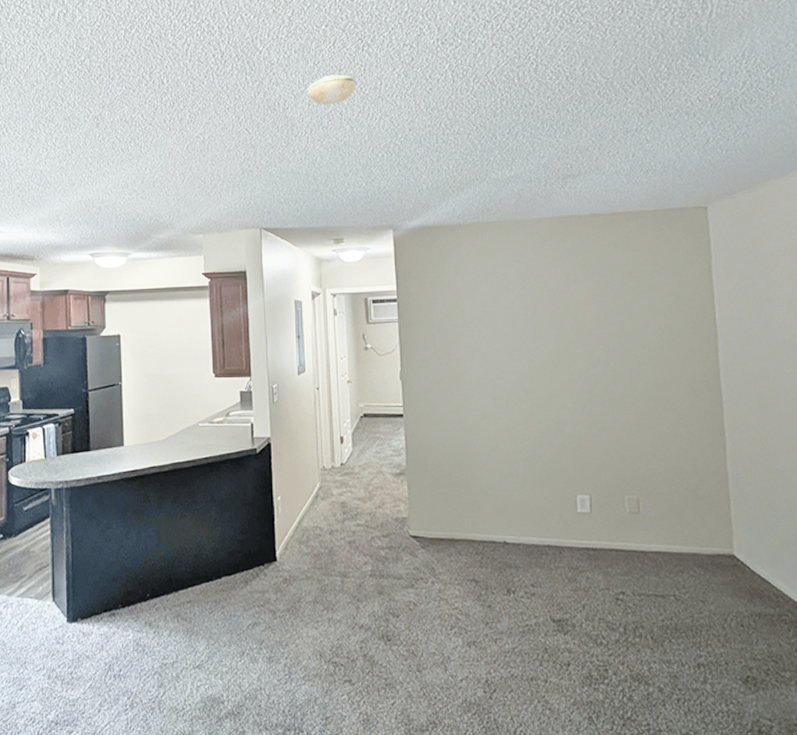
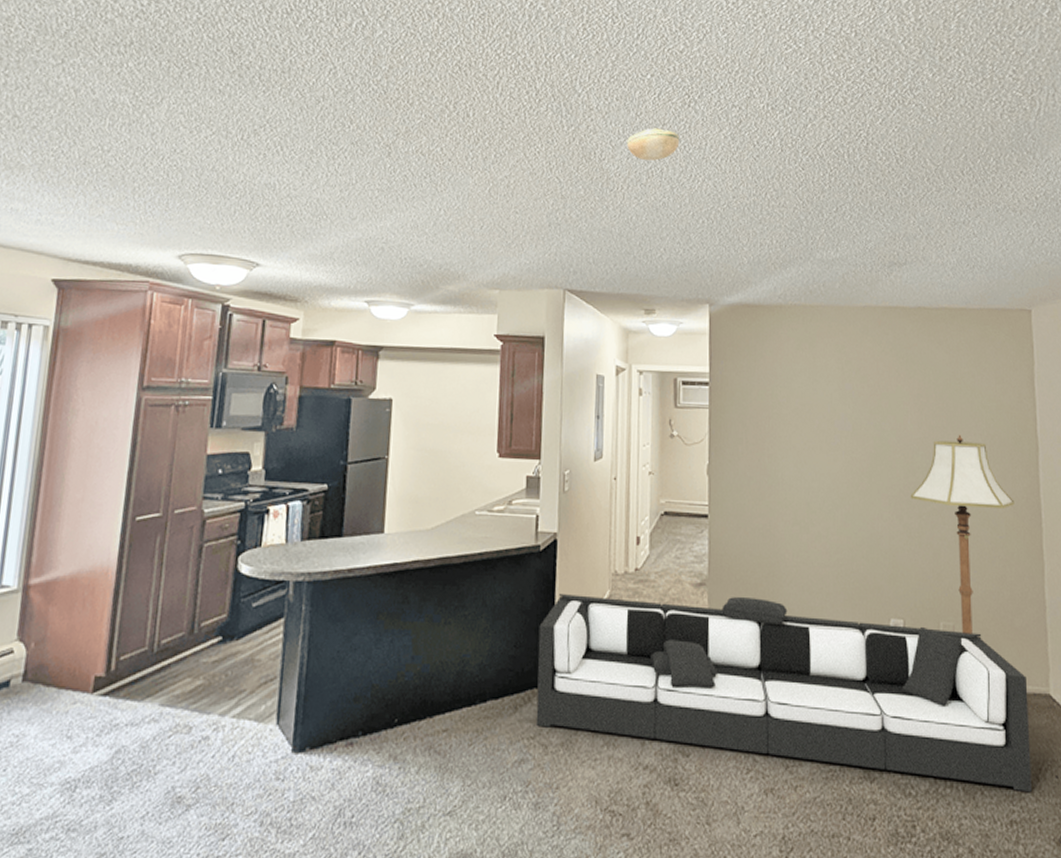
sofa: none [261,483,718,640] -> present [536,594,1032,793]
floor lamp: none [592,328,695,505] -> present [910,434,1015,634]

